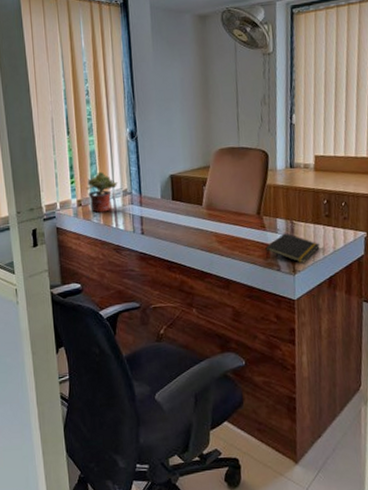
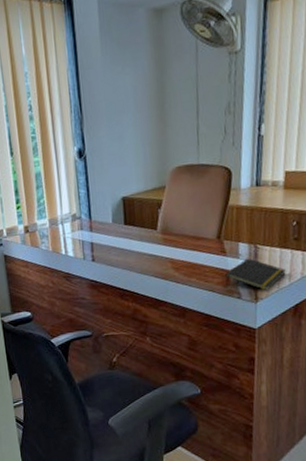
potted plant: present [86,171,118,213] -> none [33,195,66,239]

